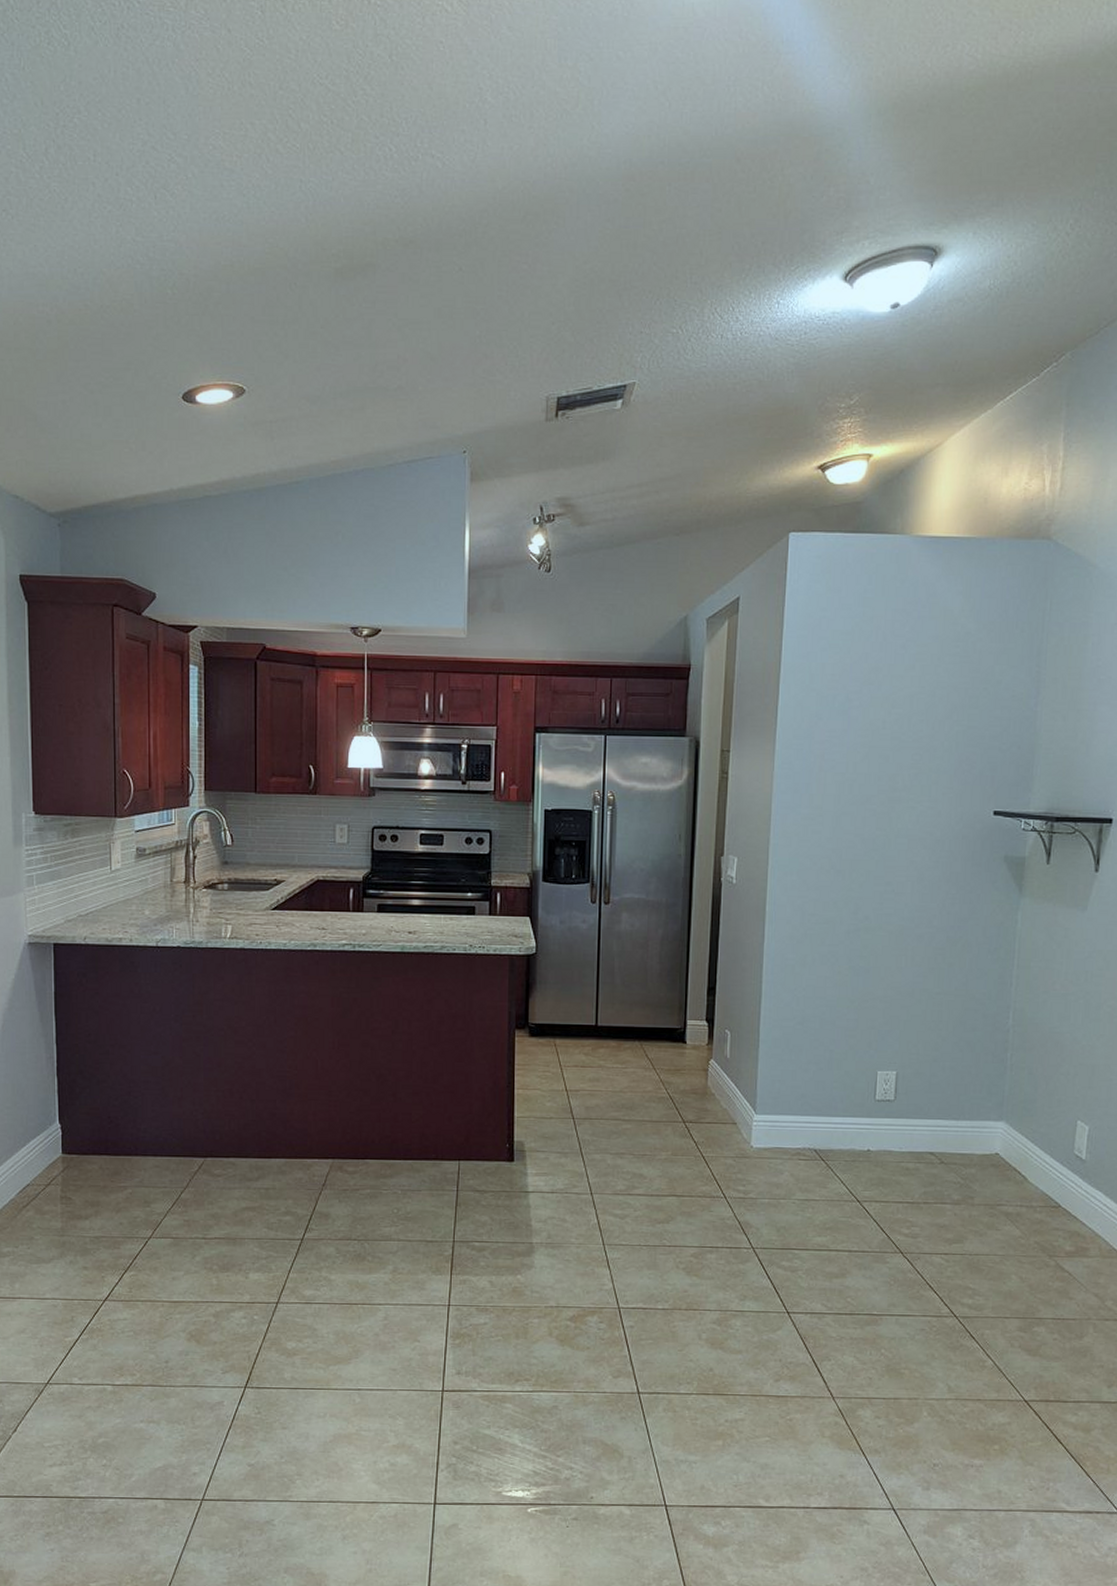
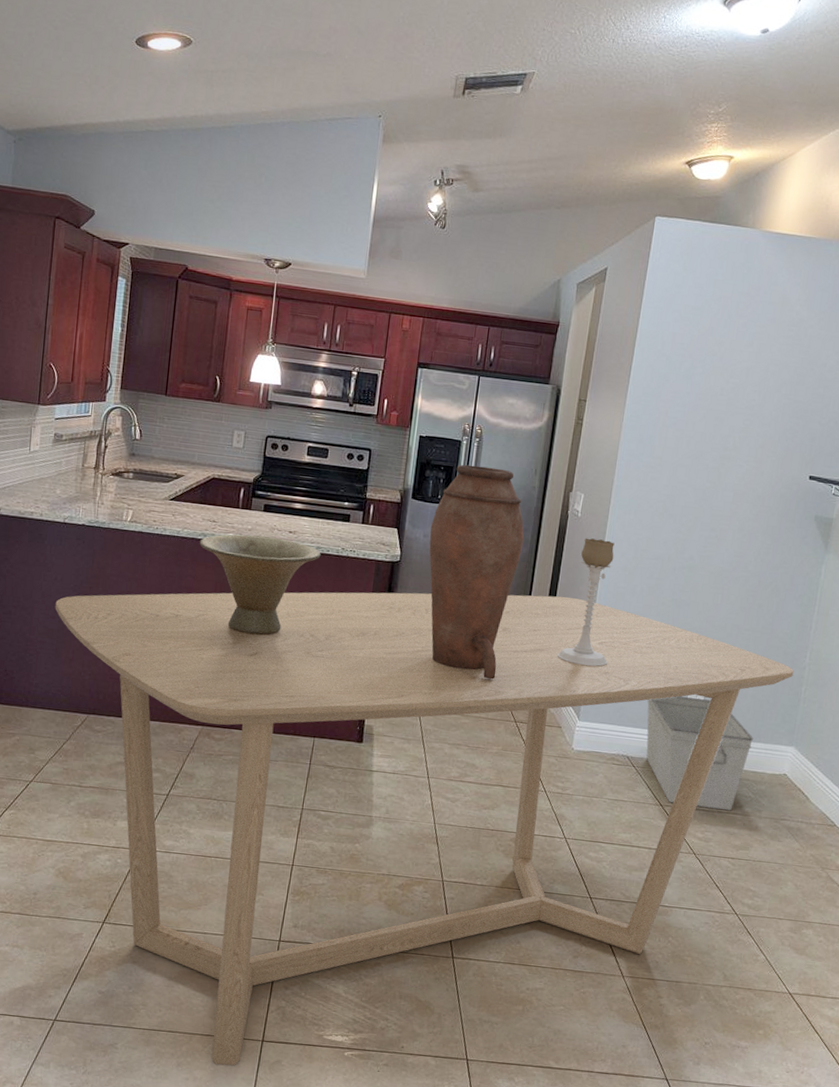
dining table: none [156,975,996,1535] -> present [55,592,794,1066]
bowl: none [309,940,447,1050] -> present [199,534,321,635]
vase: none [566,837,674,1077] -> present [429,464,525,680]
candle holder: none [724,907,782,1052] -> present [557,538,615,667]
storage bin: none [831,1075,958,1201] -> present [646,695,754,811]

